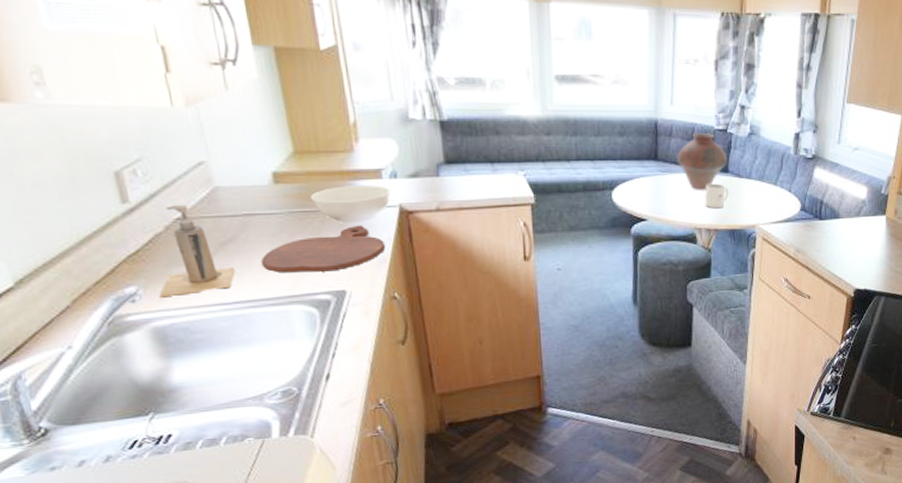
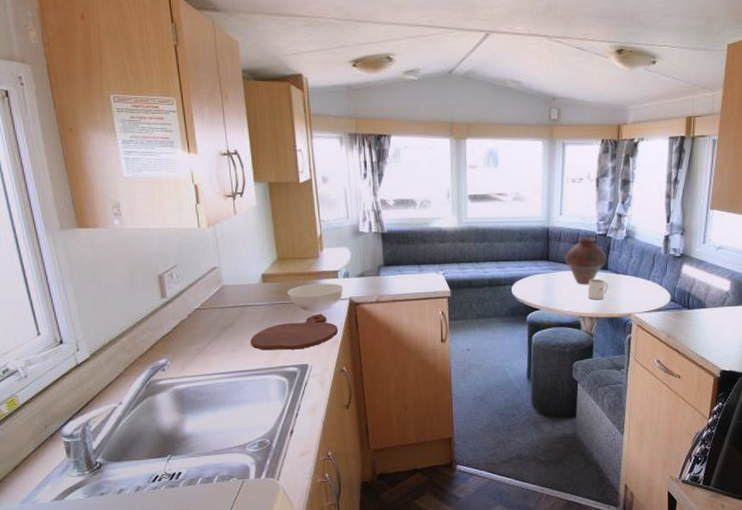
soap dispenser: present [159,204,236,298] -> none [181,298,232,368]

